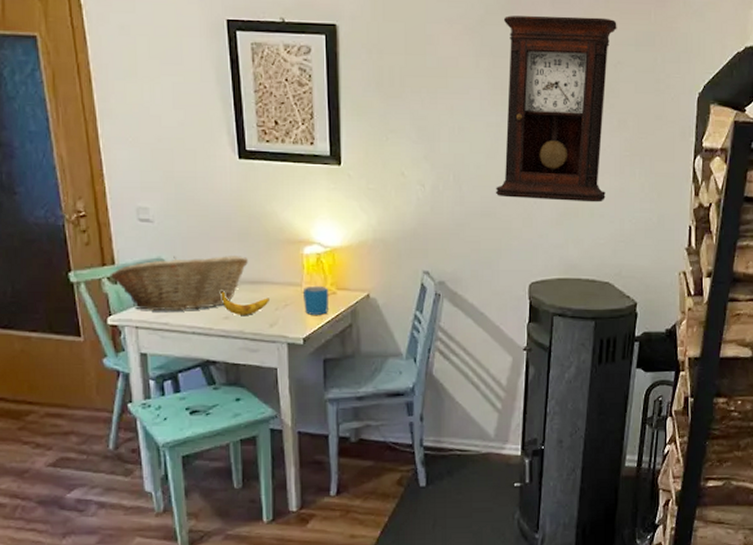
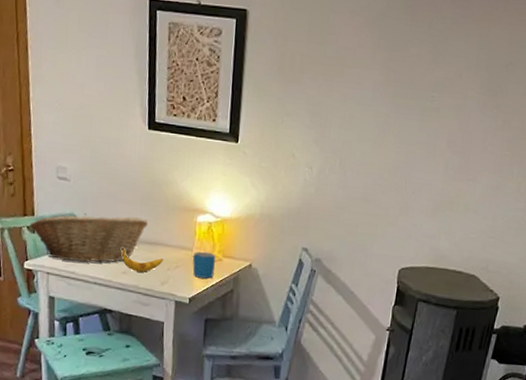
pendulum clock: present [495,15,617,203] -> none [377,10,514,198]

